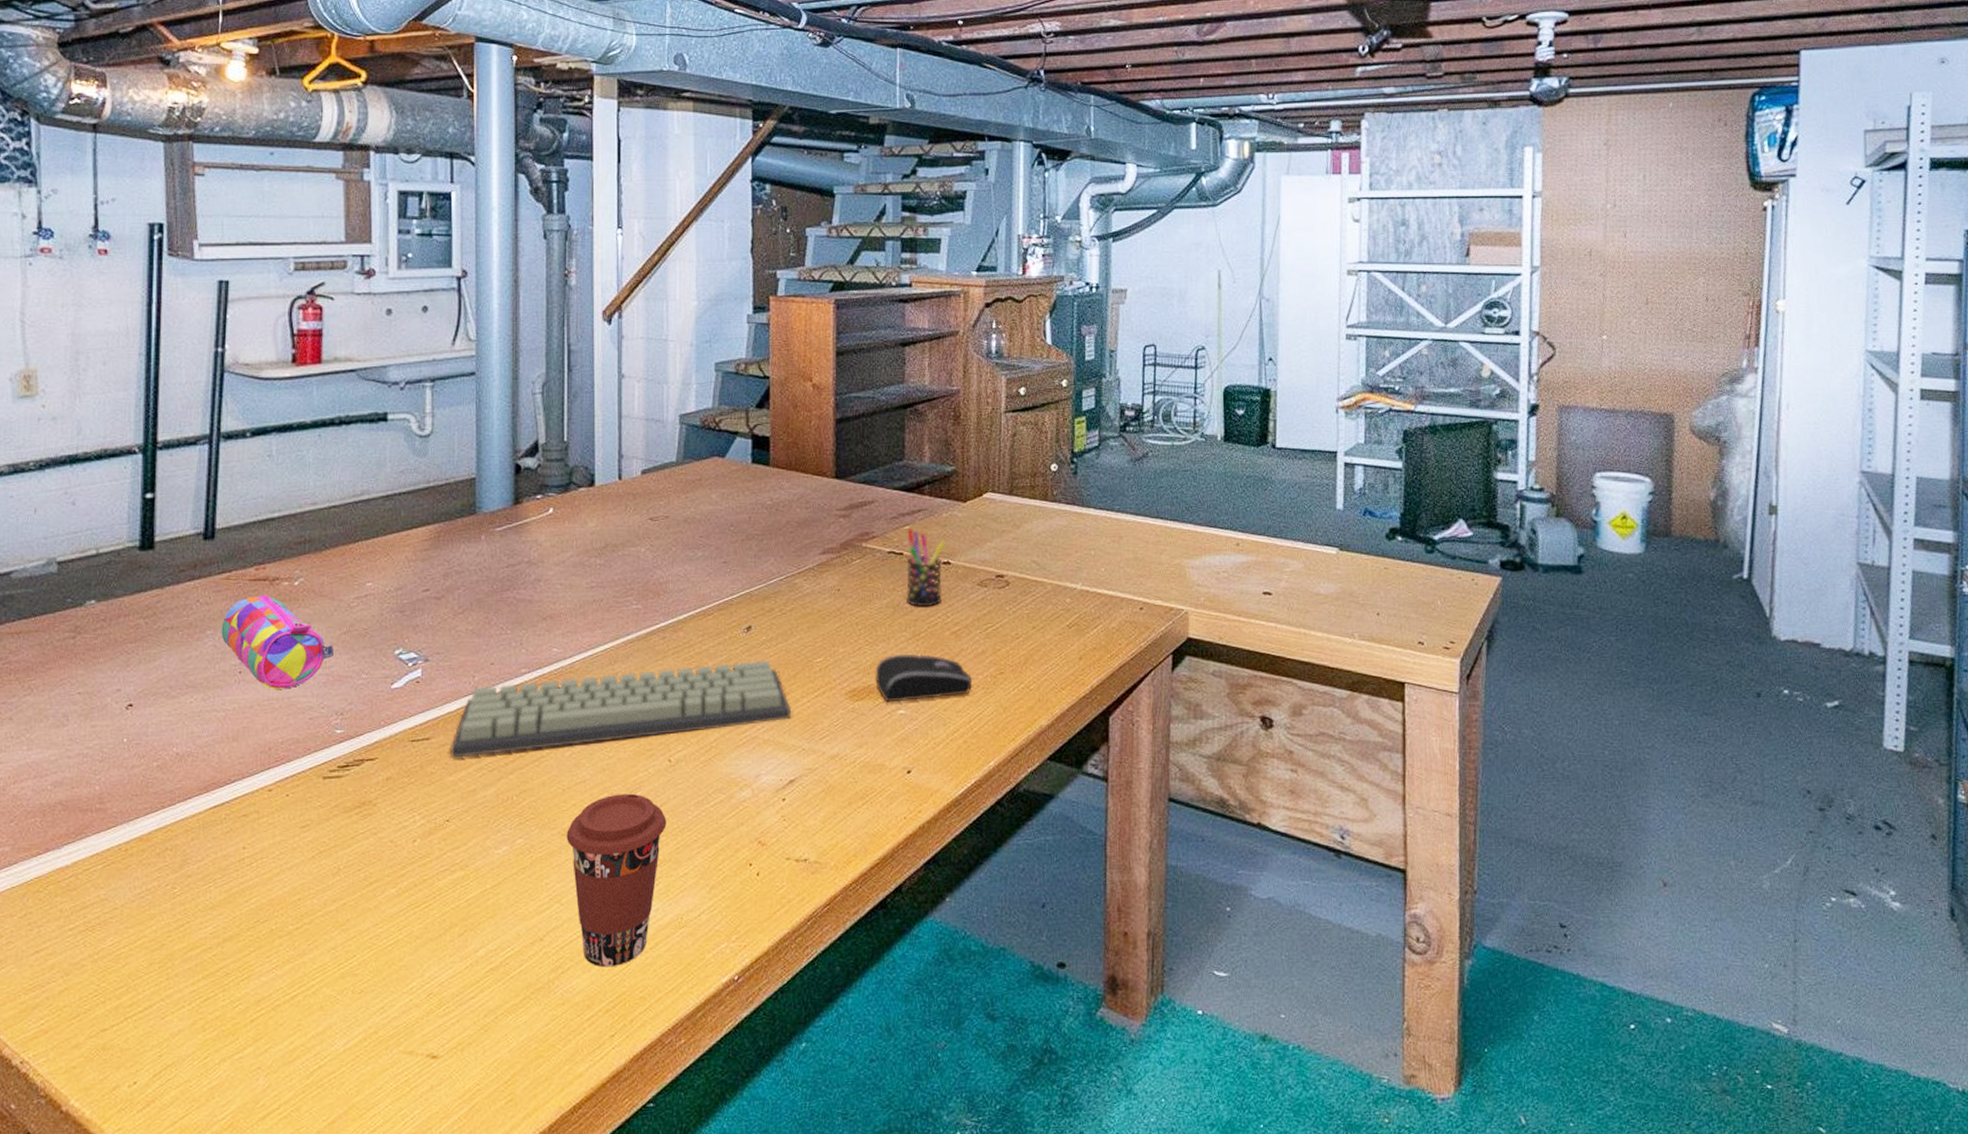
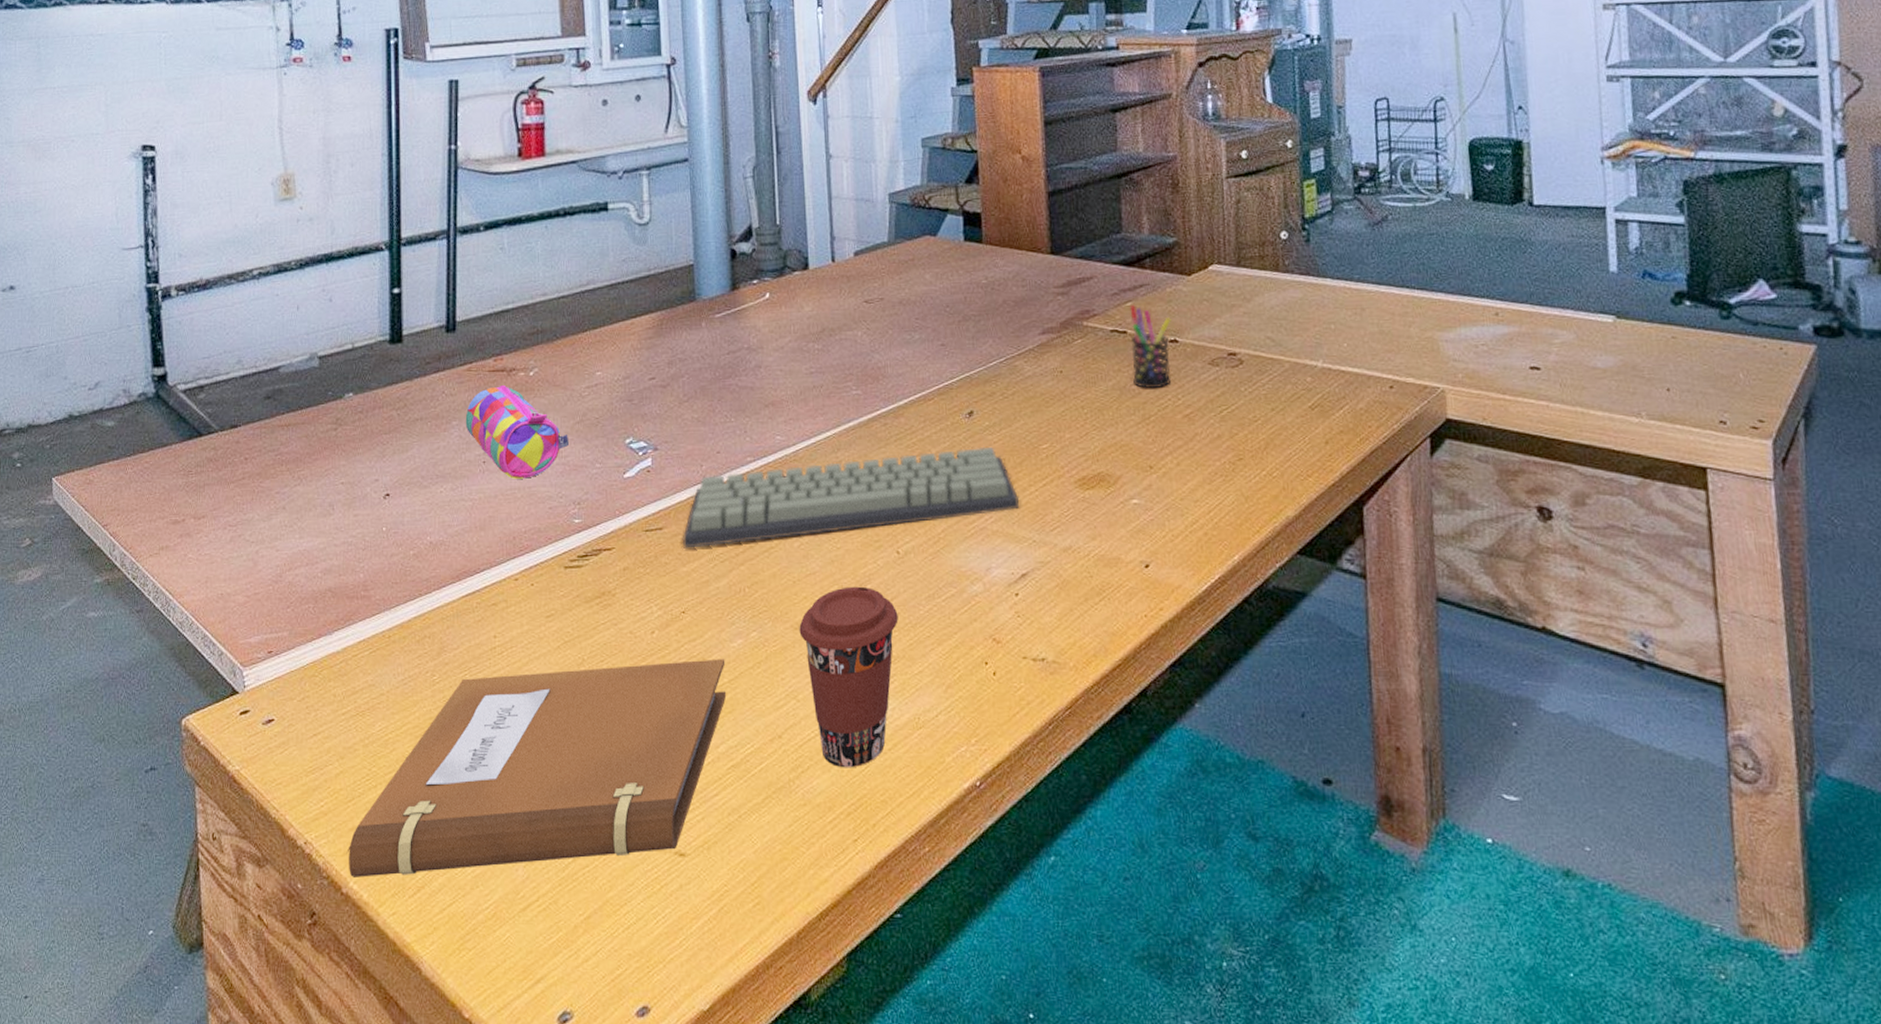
notebook: none [68,865,489,1095] -> present [346,658,727,877]
computer mouse: present [875,654,973,703] -> none [1104,439,1210,491]

